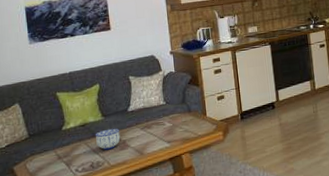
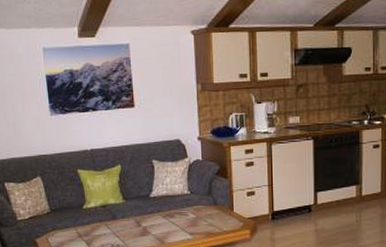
bowl: present [95,128,121,150] -> none [115,213,141,234]

